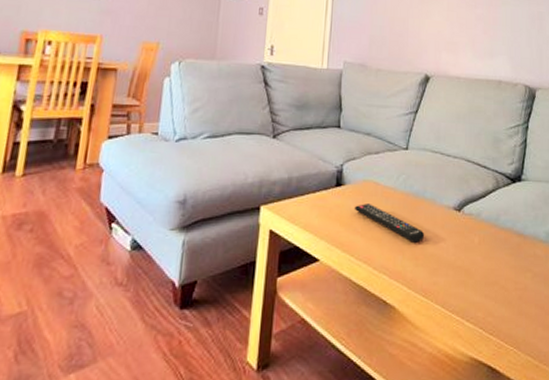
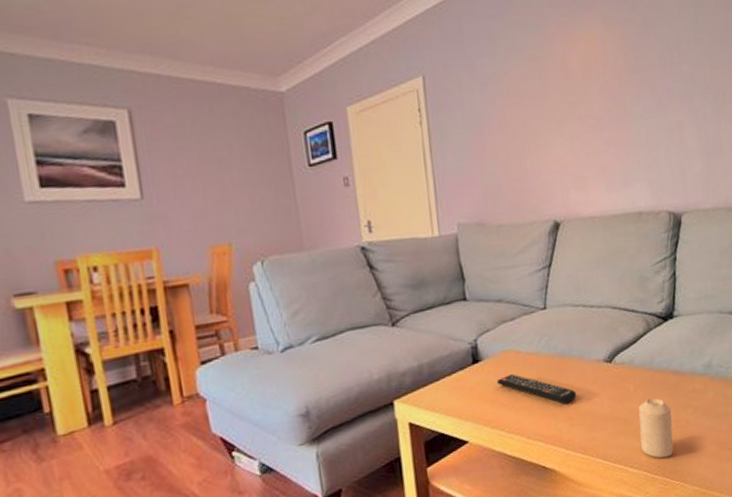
candle: none [480,254,512,319] -> present [638,398,674,459]

